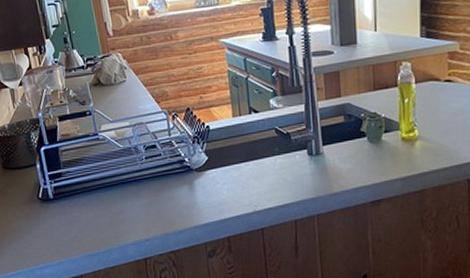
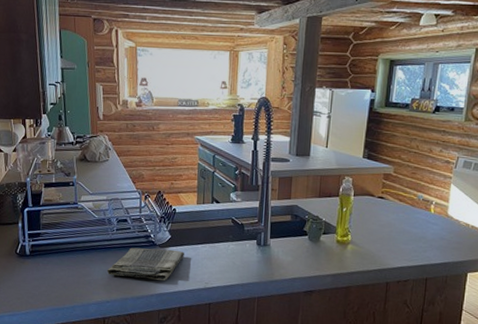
dish towel: none [141,172,226,210] -> present [106,247,184,280]

